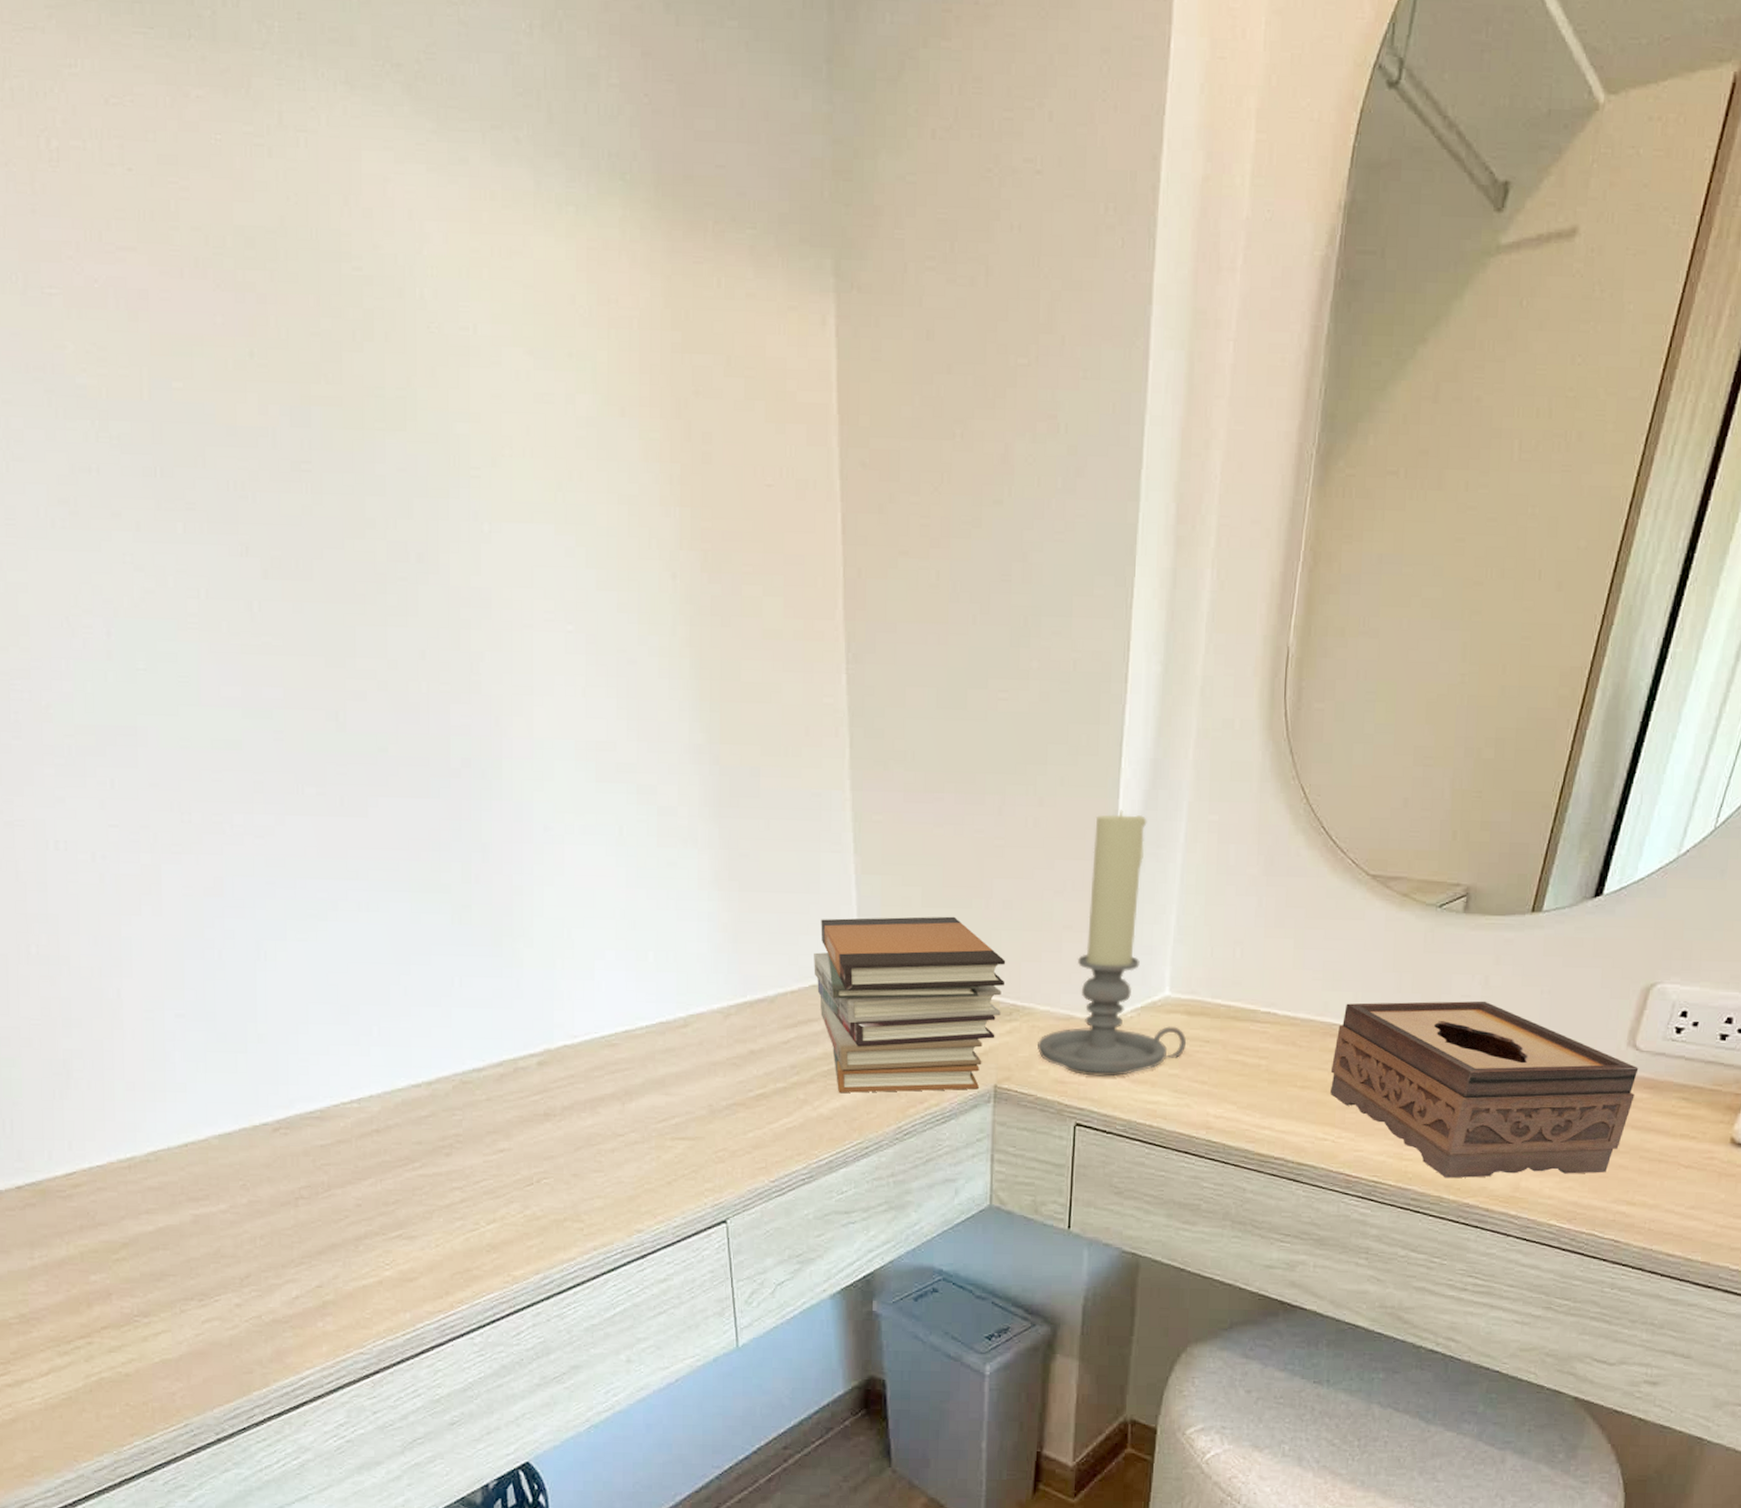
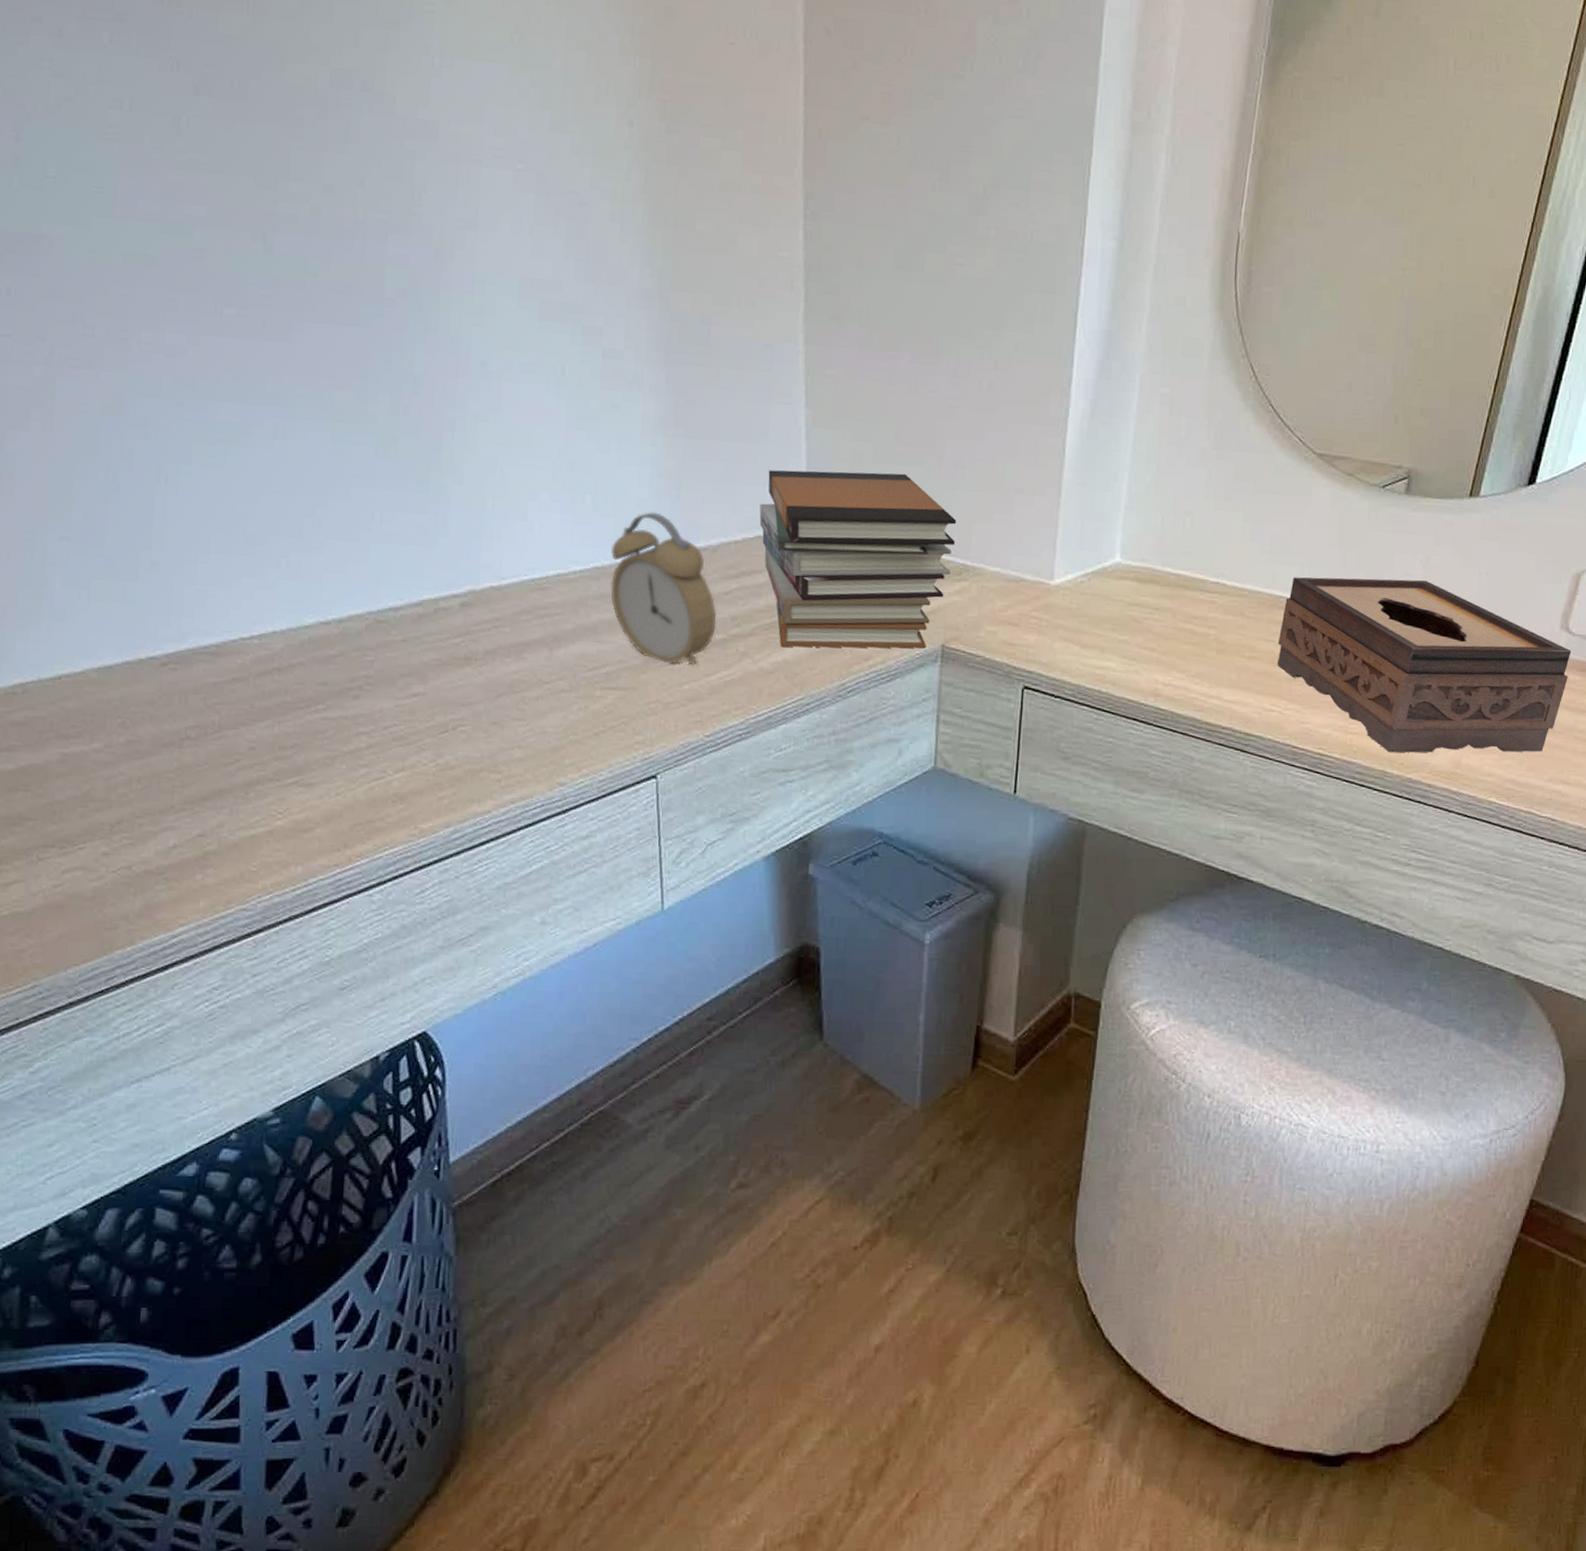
alarm clock: none [673,966,777,1114] -> present [610,512,717,666]
candle holder: present [1038,809,1186,1077] -> none [987,377,1136,641]

